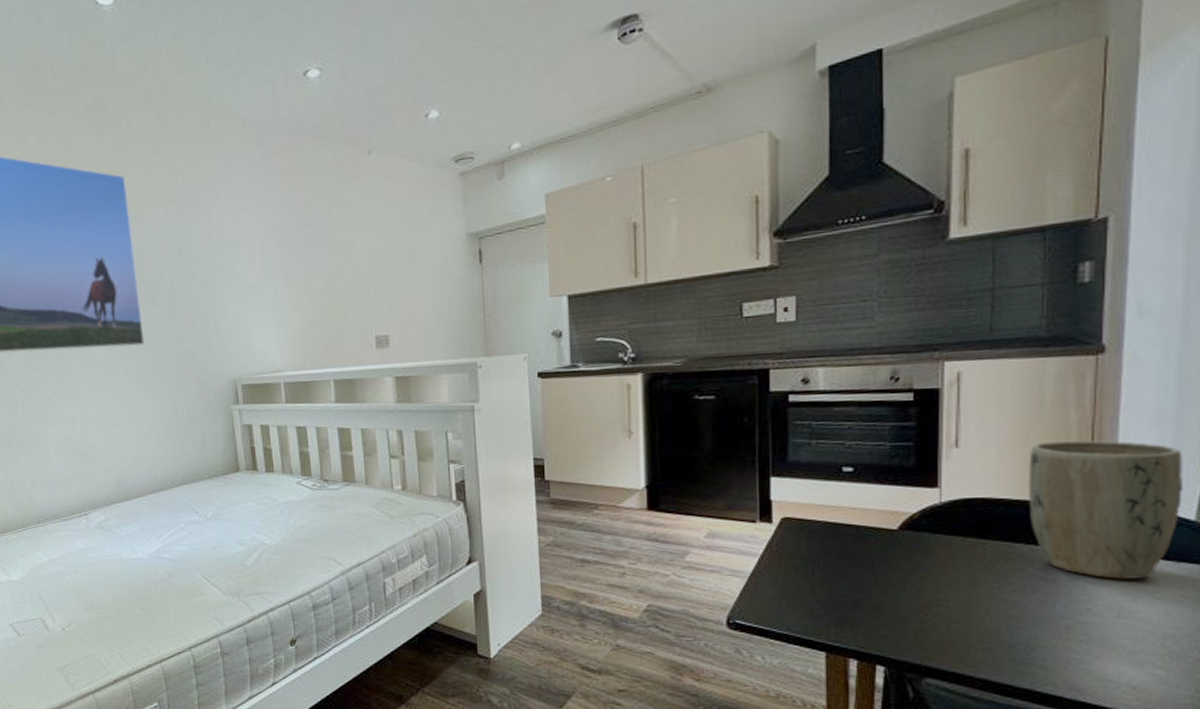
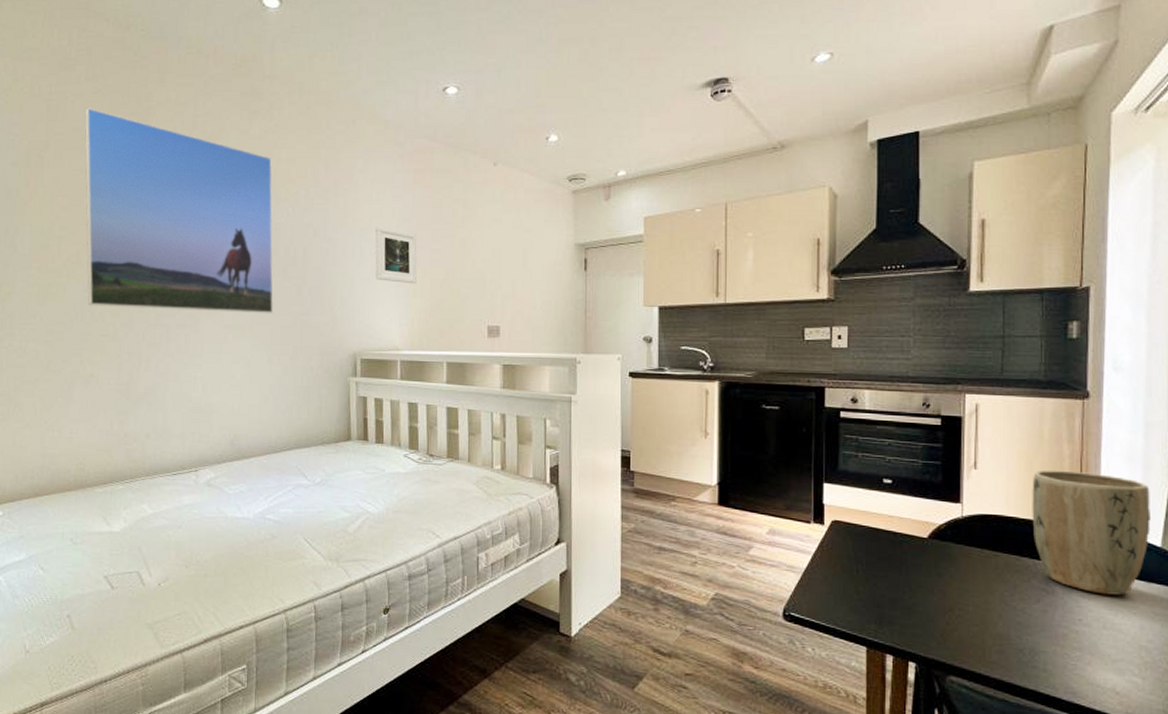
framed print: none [244,238,294,299] -> present [375,227,417,284]

